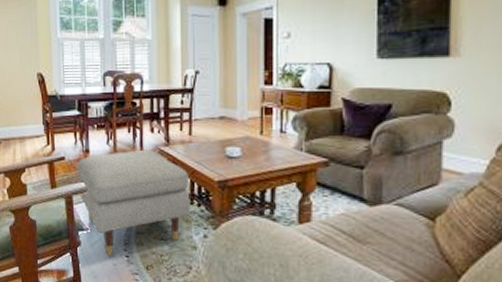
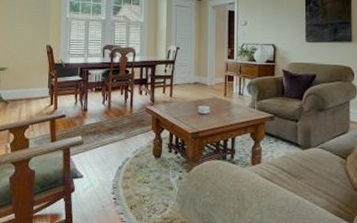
ottoman: present [78,150,190,257] -> none [76,109,169,200]

